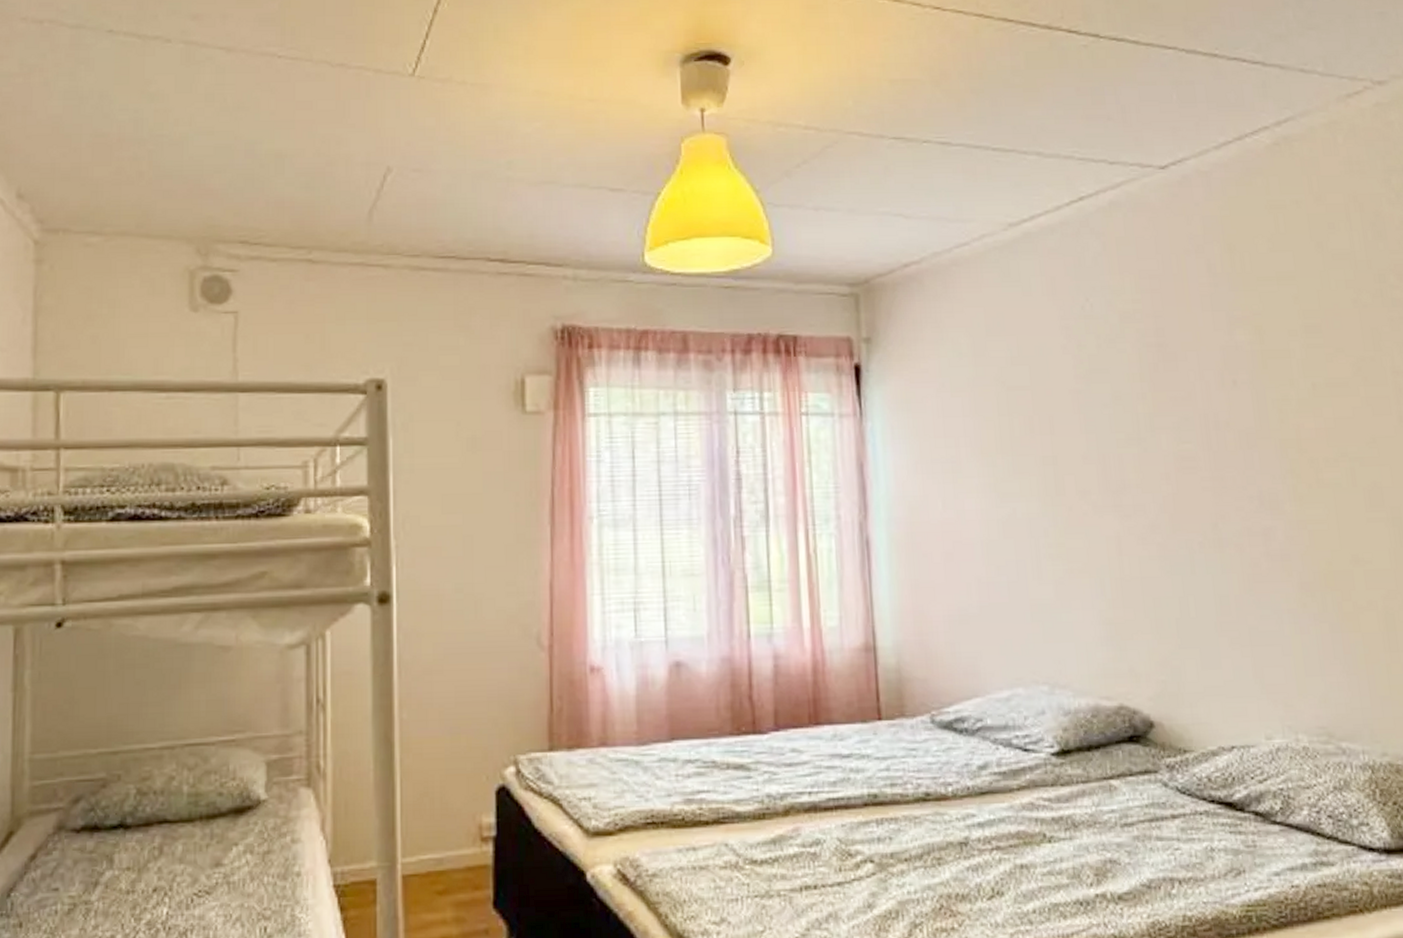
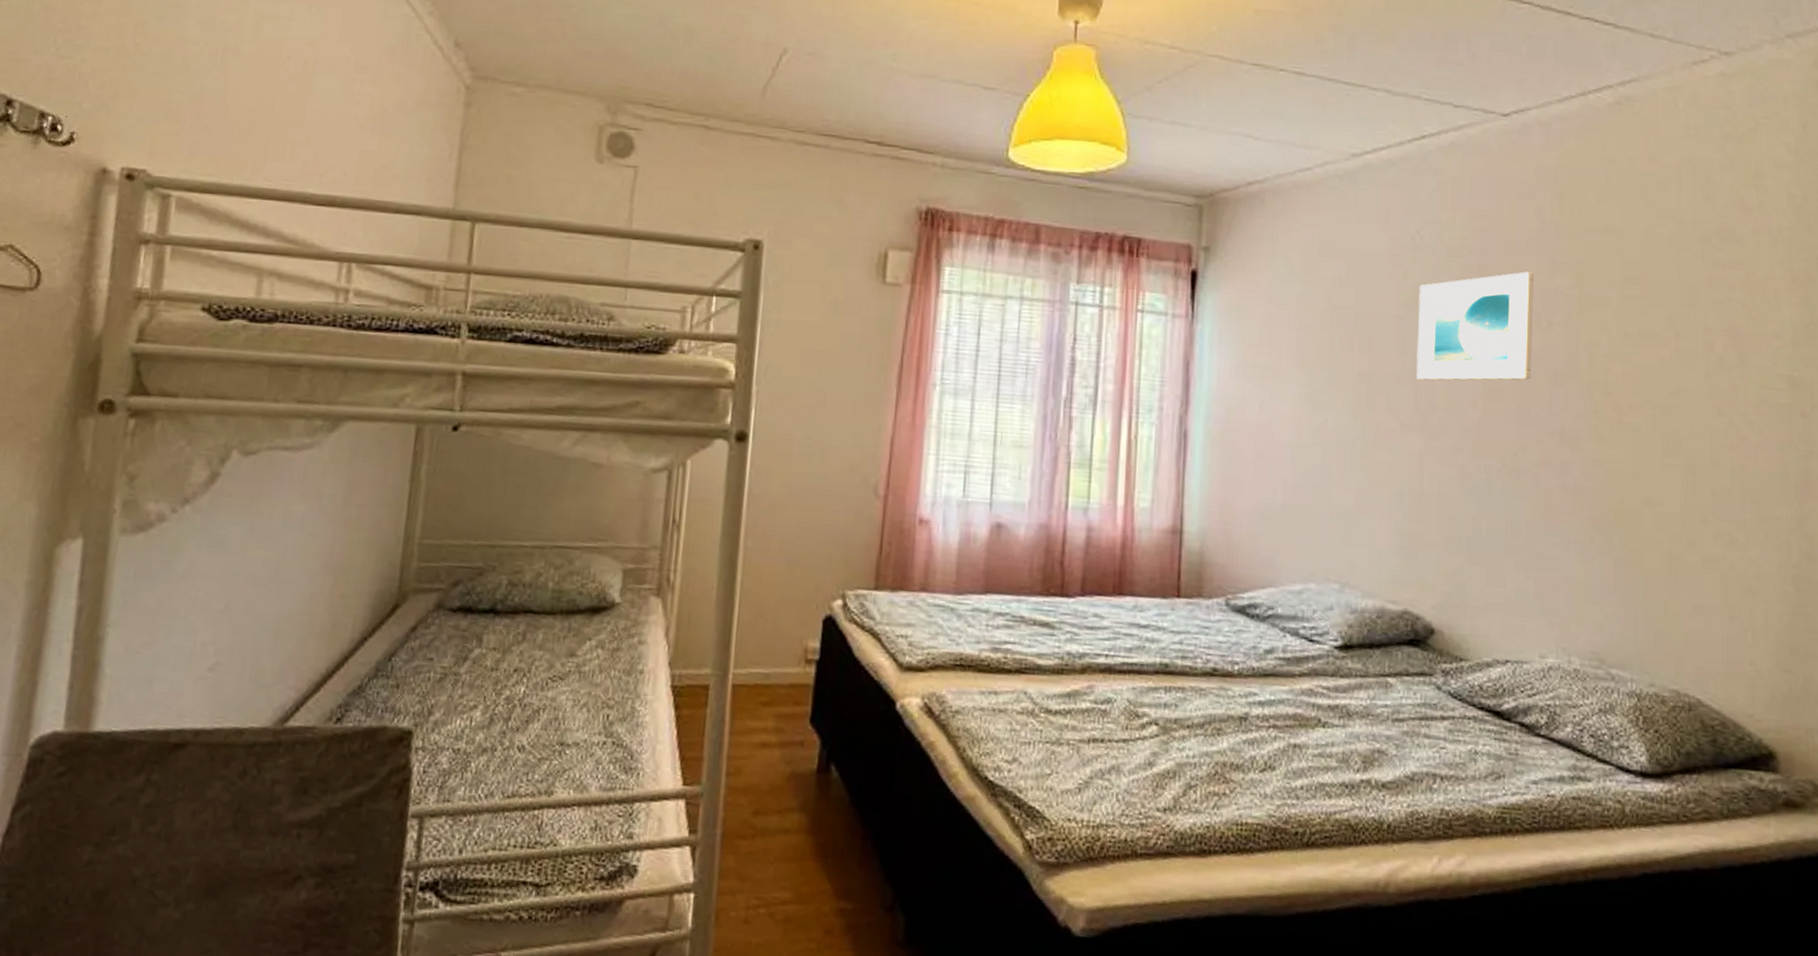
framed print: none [1095,330,1222,457] -> present [1417,271,1533,380]

